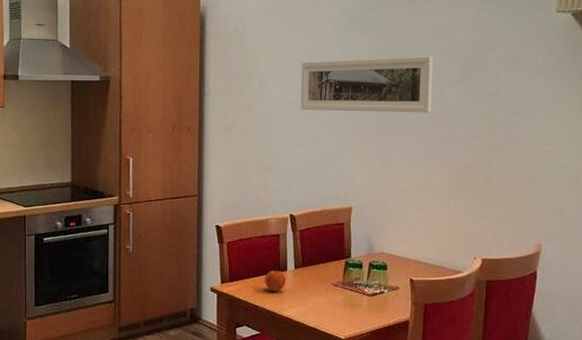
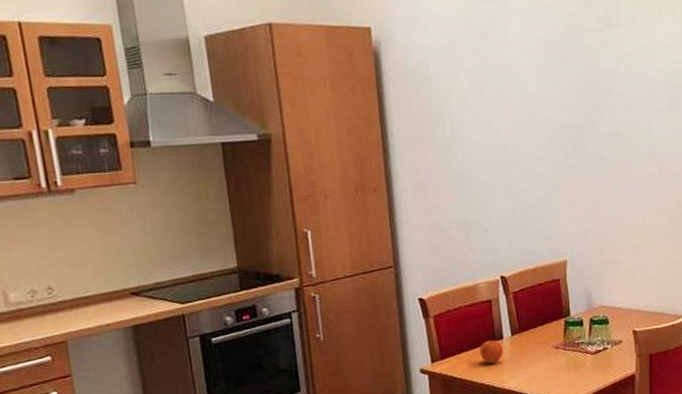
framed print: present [300,56,433,113] -> none [497,85,641,156]

